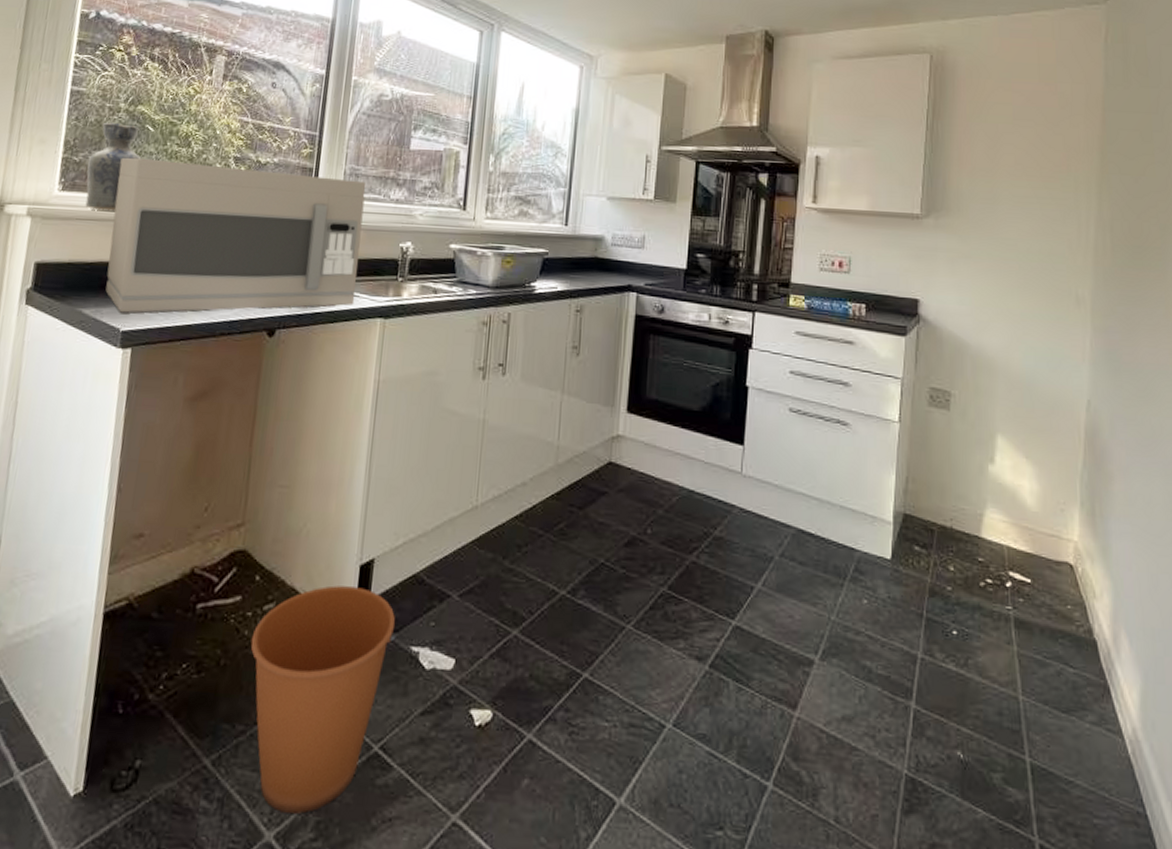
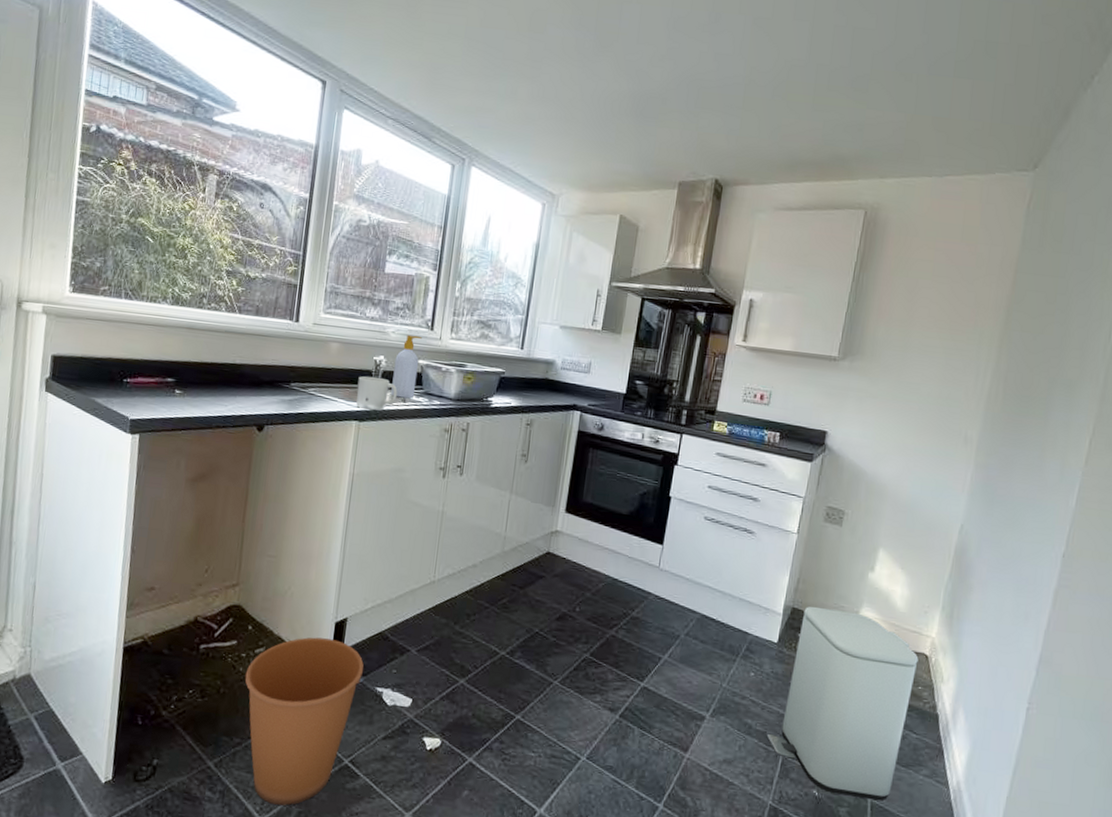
ceramic jug: present [85,122,142,212] -> none [94,232,143,314]
microwave: present [105,157,366,314] -> none [115,265,345,409]
mug: none [380,265,428,306] -> present [356,376,398,411]
soap bottle: none [420,216,454,289] -> present [391,334,422,399]
pedal bin: none [891,510,1062,761] -> present [766,606,919,801]

